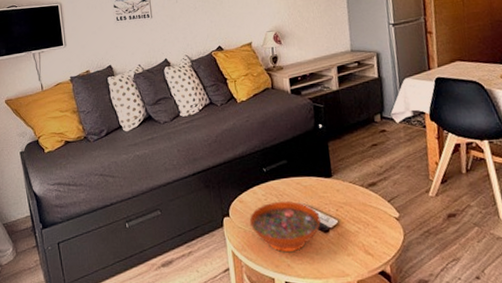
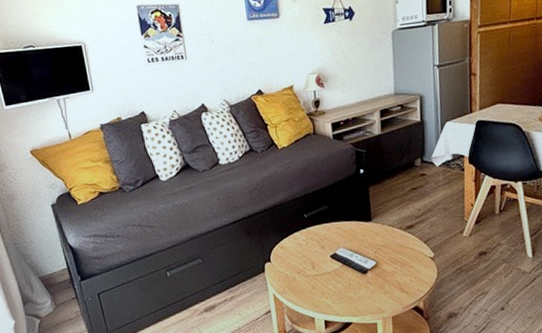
decorative bowl: present [249,201,321,252] -> none [290,245,360,293]

